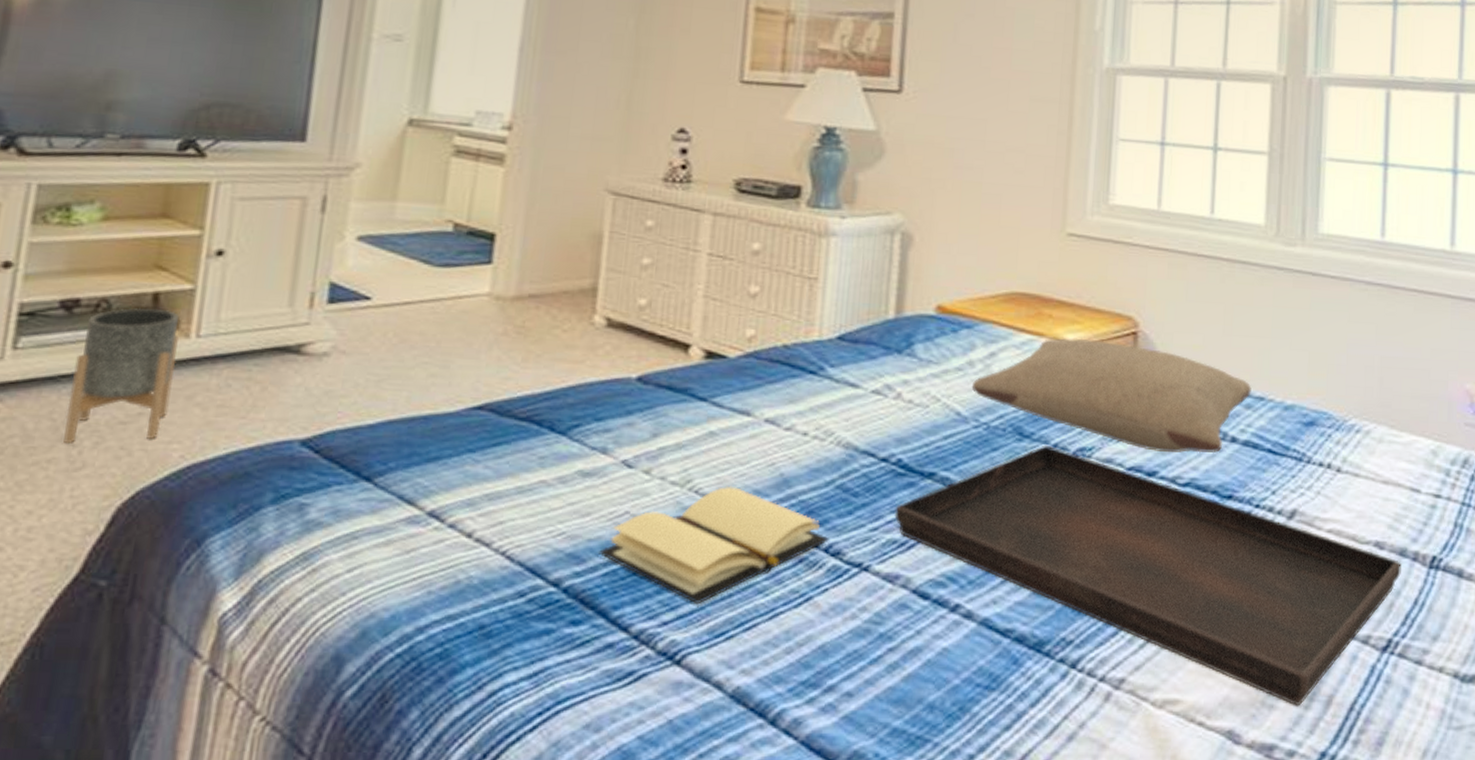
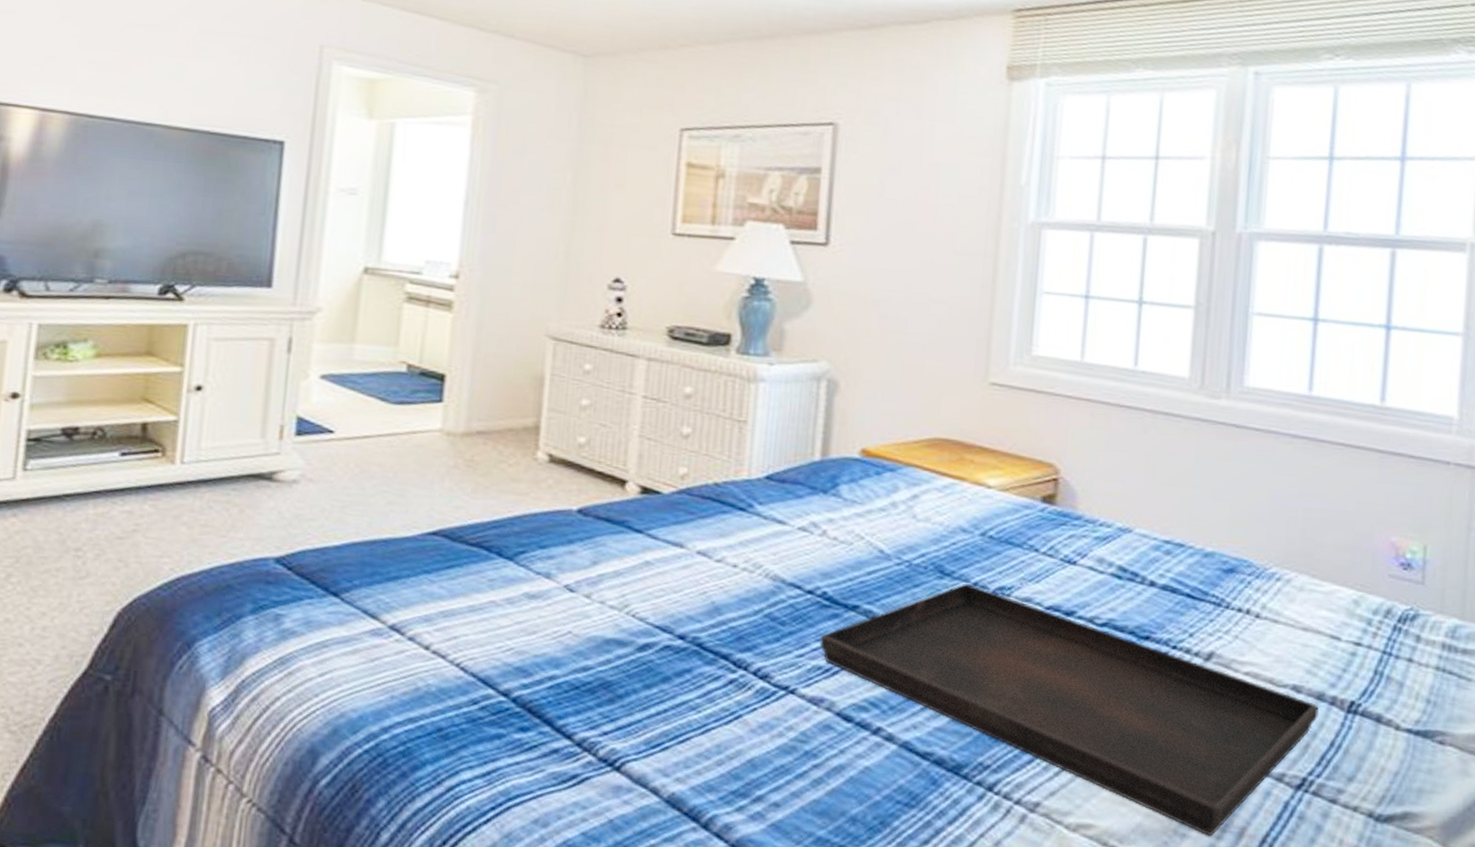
planter: present [63,307,179,445] -> none [70,436,165,556]
book: present [598,485,829,605] -> none [543,611,758,718]
pillow: present [971,338,1252,454] -> none [894,482,1171,597]

